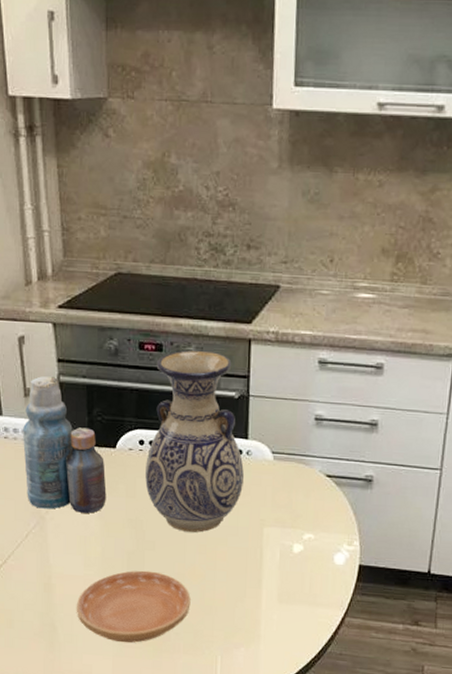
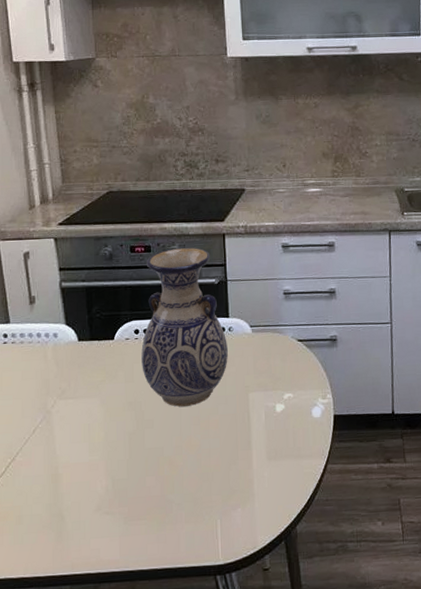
bottle: present [22,376,107,513] -> none [28,284,107,404]
saucer: present [76,570,191,643] -> none [82,448,189,522]

